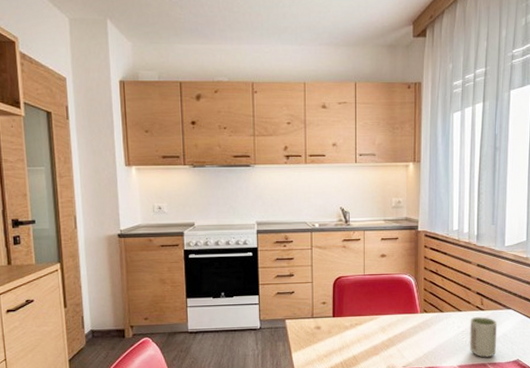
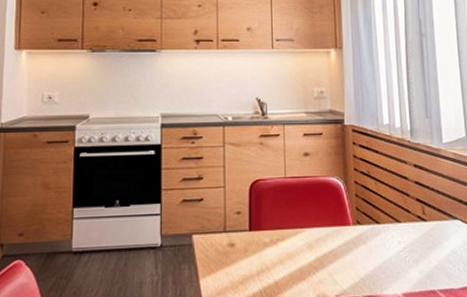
cup: present [469,316,498,358] -> none [411,229,447,283]

